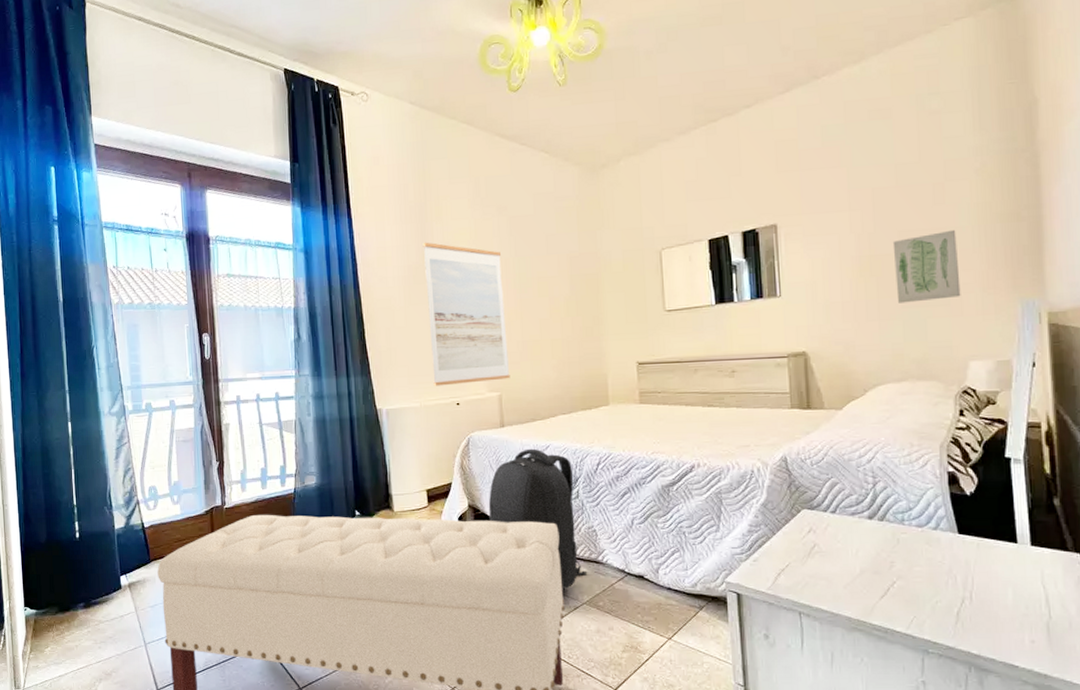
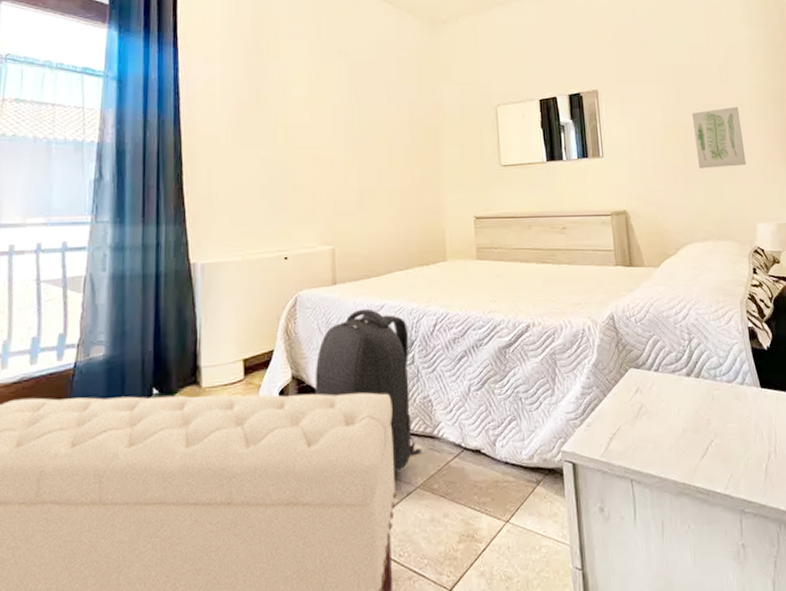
wall art: present [422,242,511,386] -> none [256,80,345,238]

